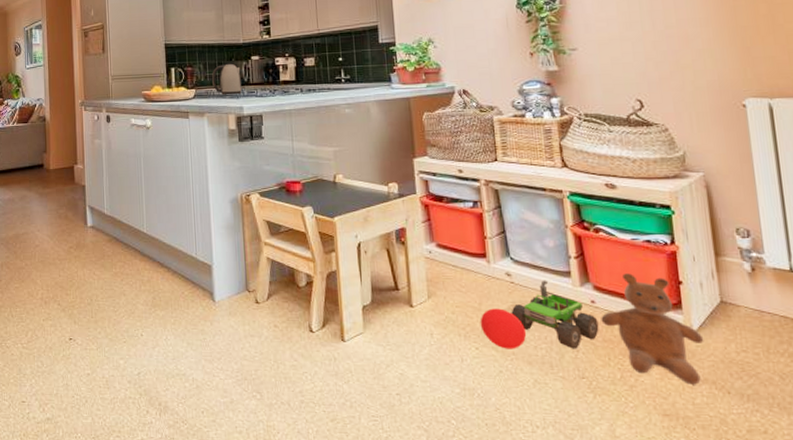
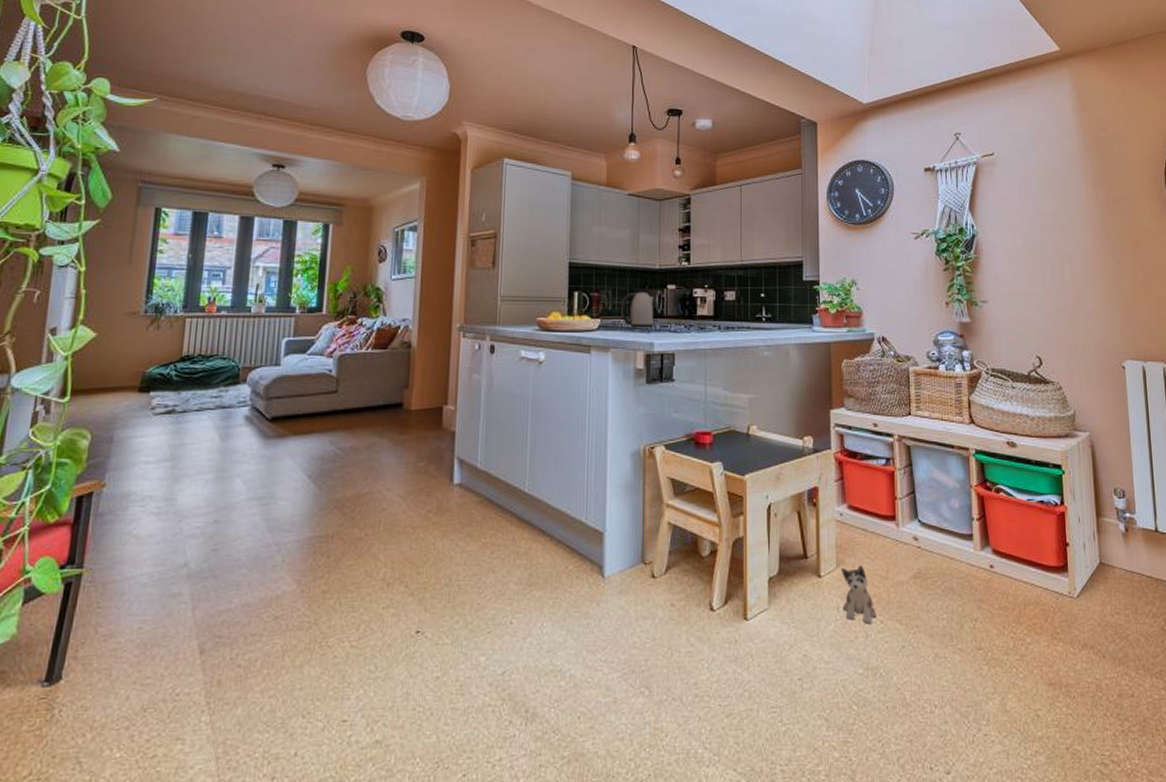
plush toy: none [433,297,471,350] -> present [842,565,876,624]
ball: present [480,308,527,349] -> none [886,576,930,621]
toy truck: present [511,280,599,349] -> none [916,544,996,618]
teddy bear: present [601,273,704,385] -> none [998,536,1085,651]

